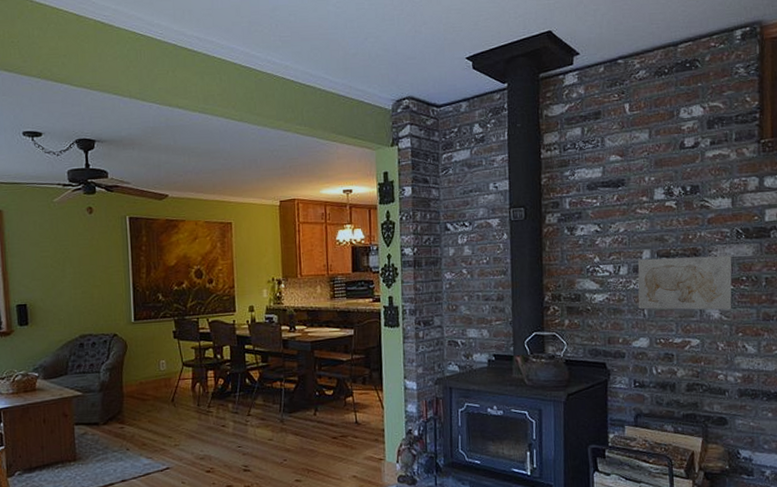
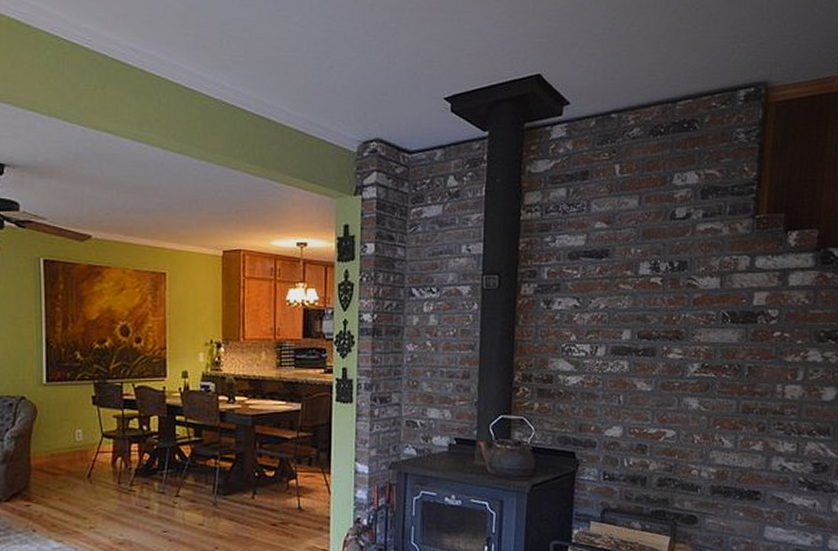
wall art: present [637,255,732,310] -> none [614,339,716,400]

